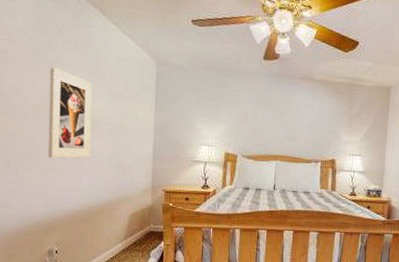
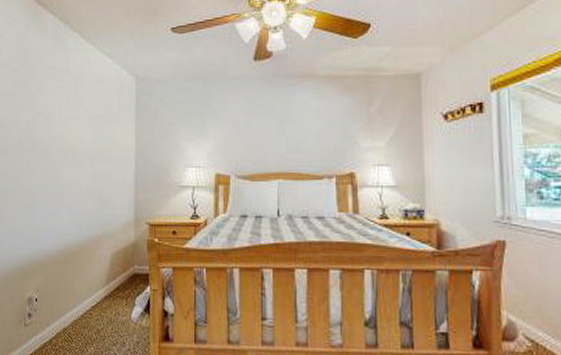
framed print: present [47,67,92,159] -> none [28,96,71,194]

